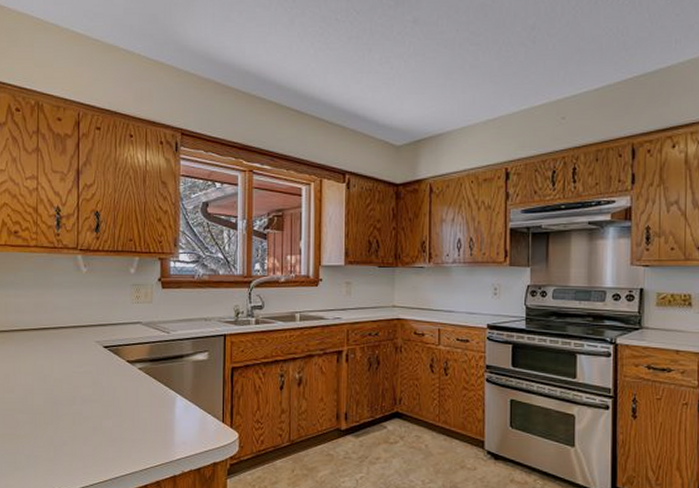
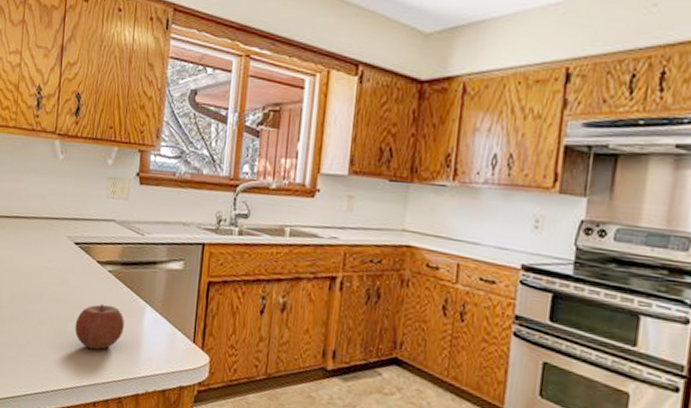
apple: none [110,398,157,442] -> present [75,303,125,350]

